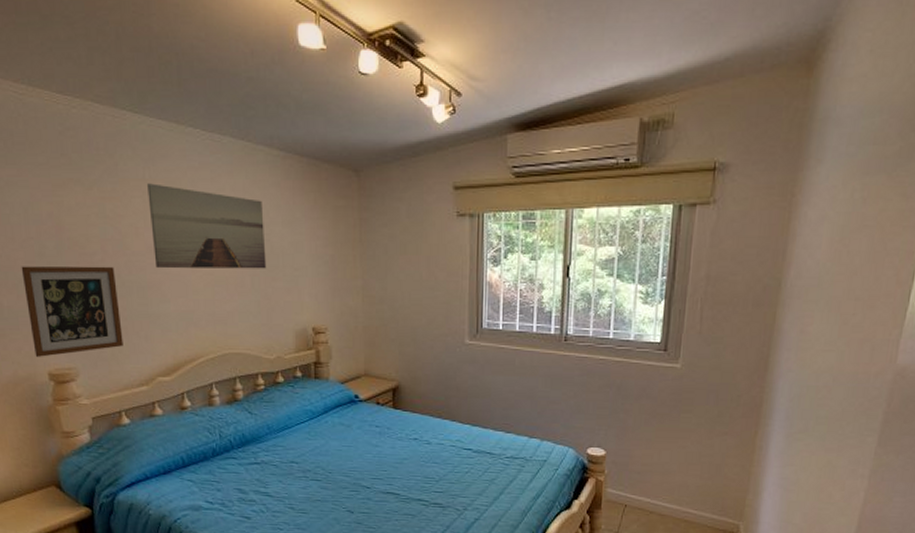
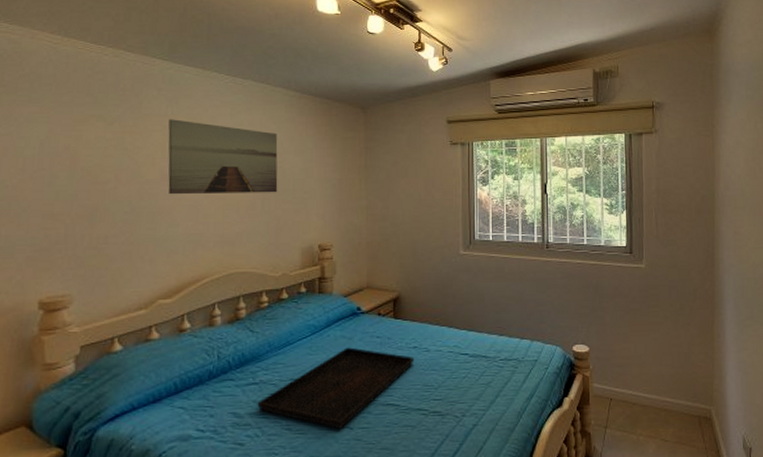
picture frame: present [21,266,123,357] -> none [26,194,127,285]
serving tray: none [260,434,415,513] -> present [257,347,415,430]

